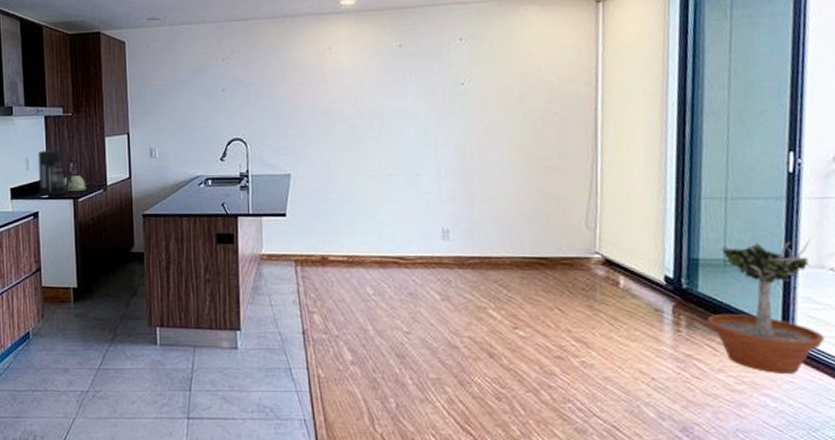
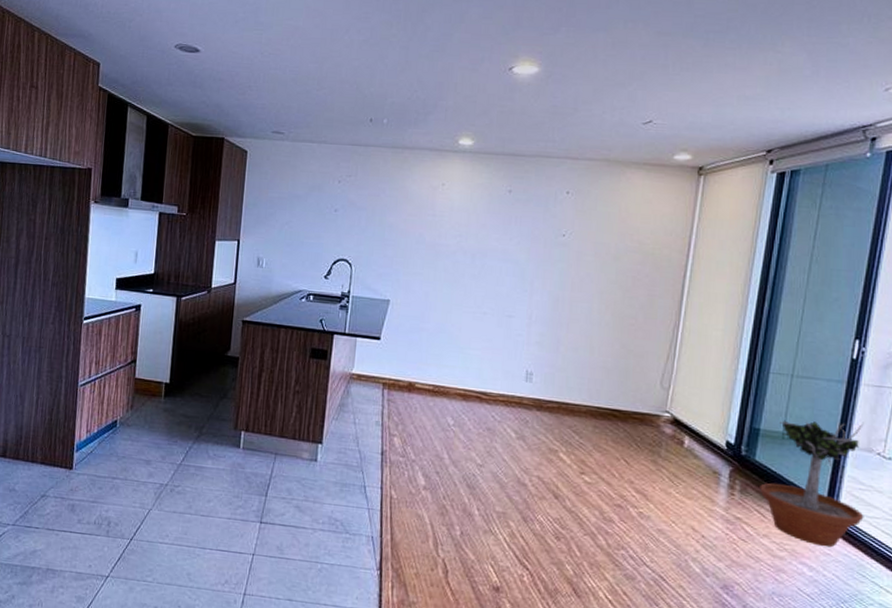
coffee maker: present [38,149,70,196] -> none [144,245,176,293]
kettle: present [64,161,87,192] -> none [169,259,192,291]

